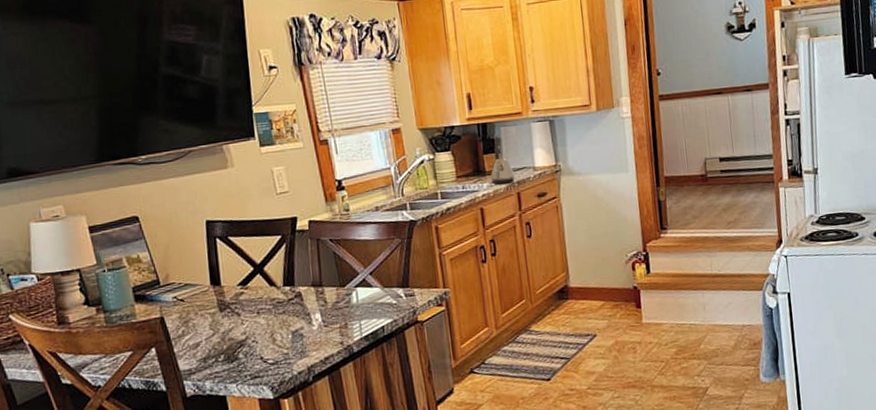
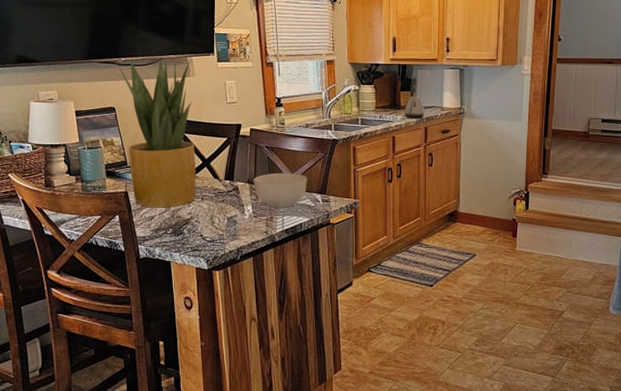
planter: none [135,150,250,334] -> present [116,59,196,208]
bowl: none [318,266,385,313] -> present [253,173,308,209]

